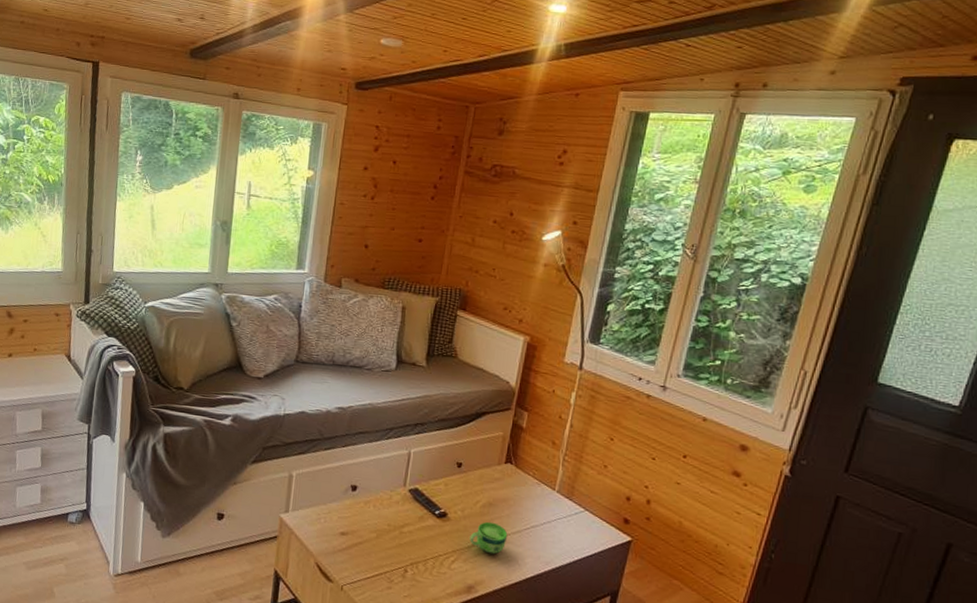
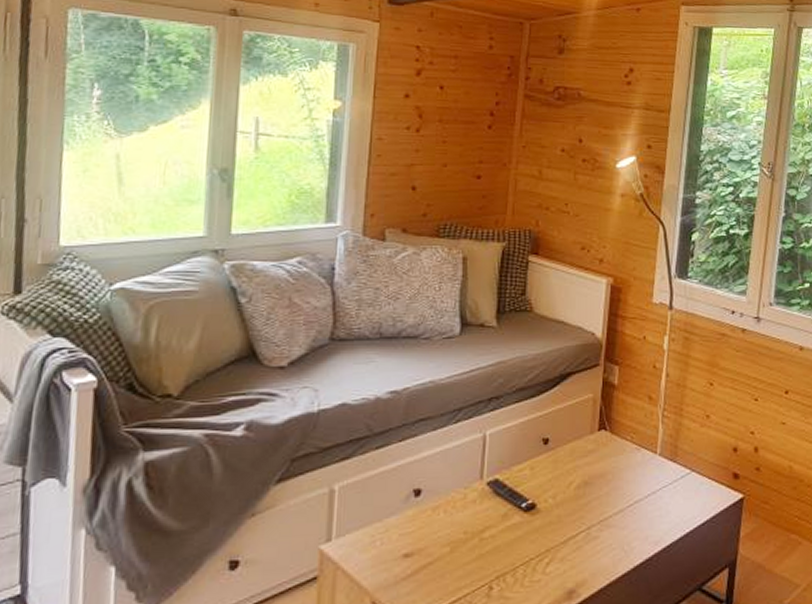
cup: present [469,521,508,555] -> none [565,505,609,545]

